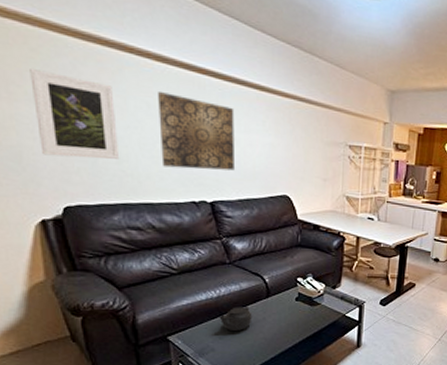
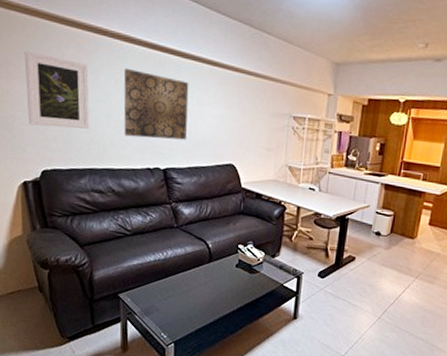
teapot: present [219,306,252,332] -> none [165,269,195,294]

